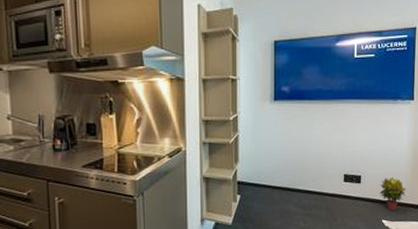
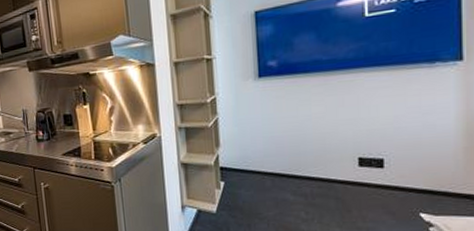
potted plant: present [380,177,406,211] -> none [414,160,457,202]

